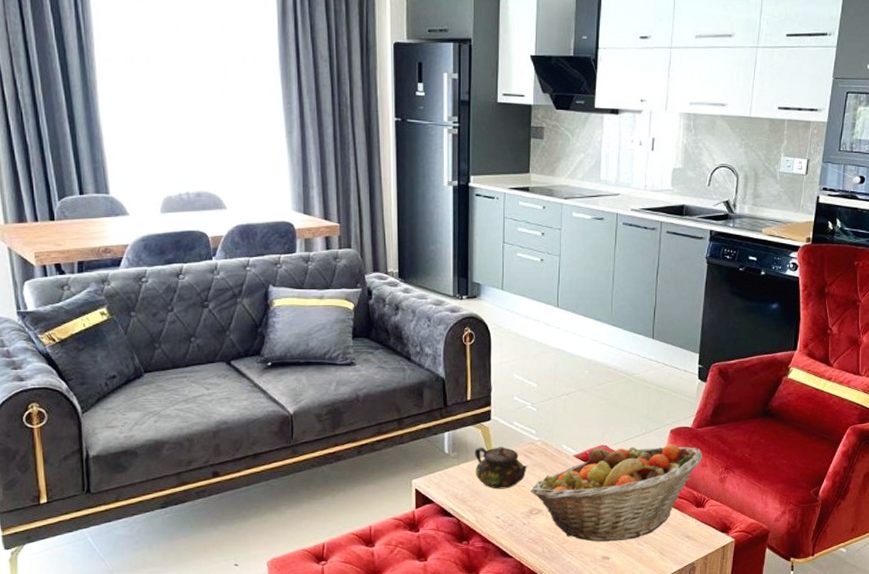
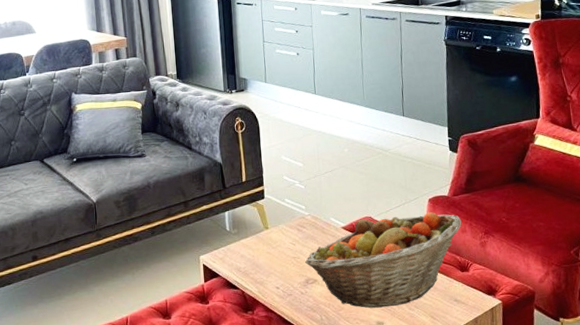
teapot: present [475,446,528,489] -> none [252,222,301,262]

